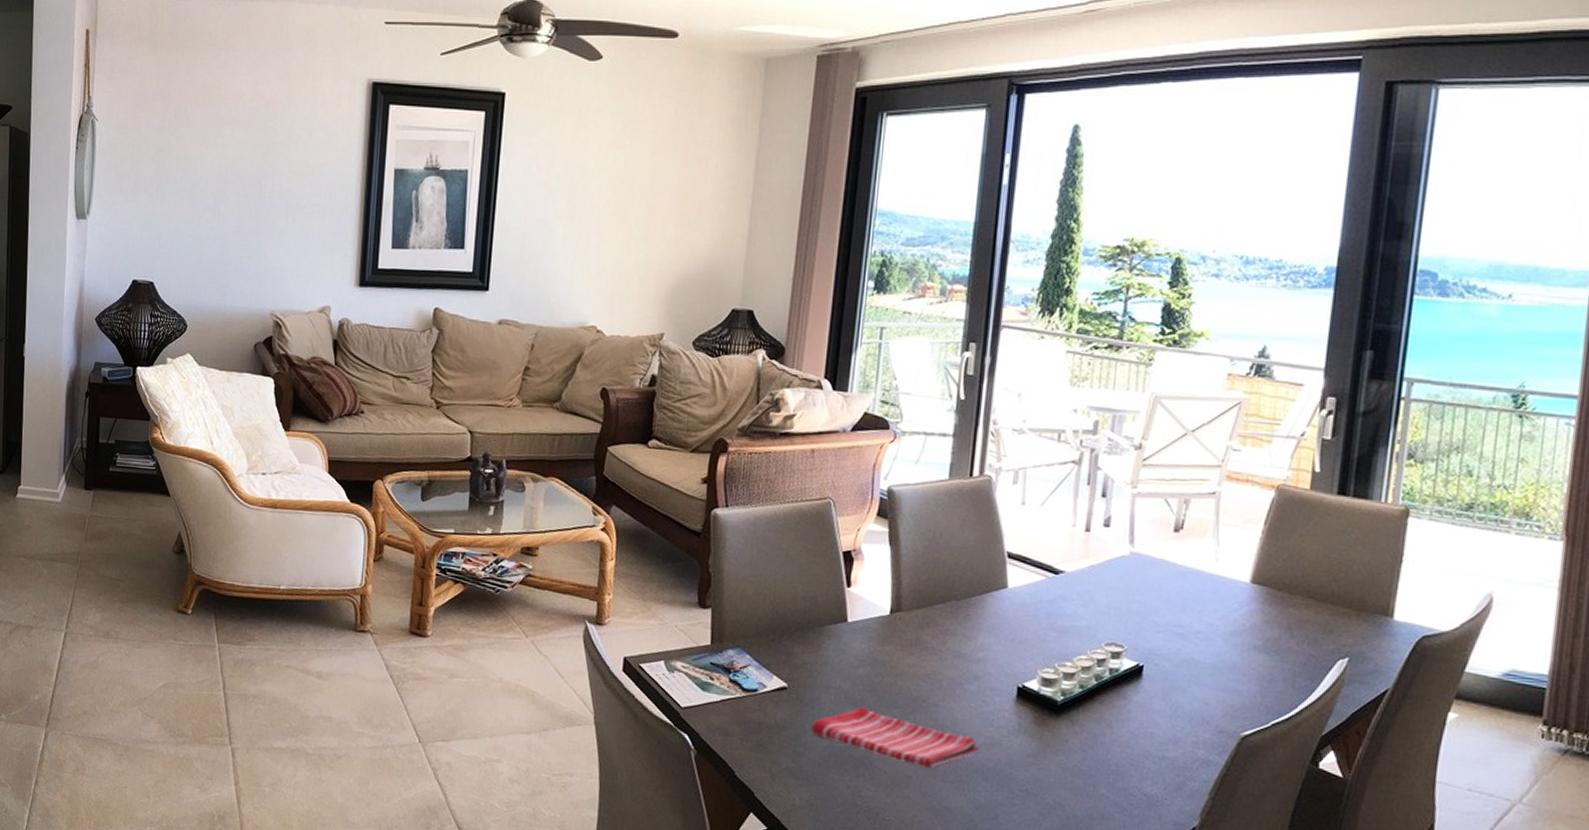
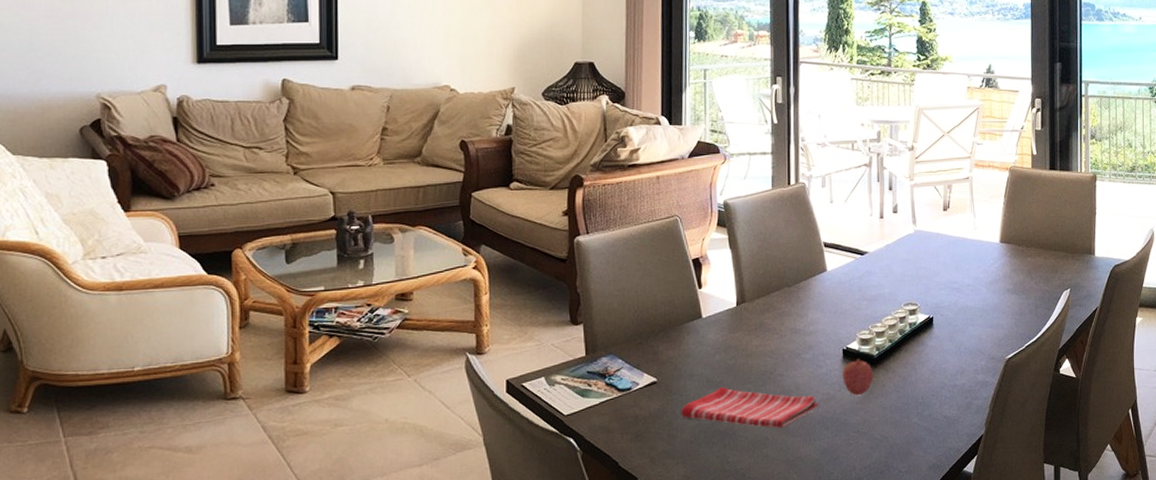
fruit: none [1013,701,1054,748] -> present [842,358,873,396]

